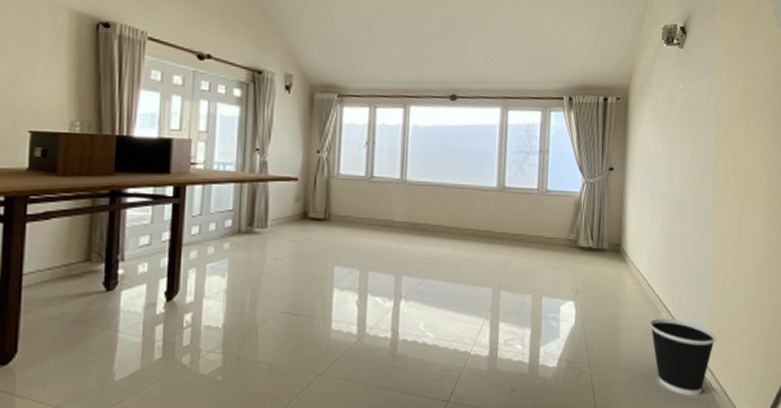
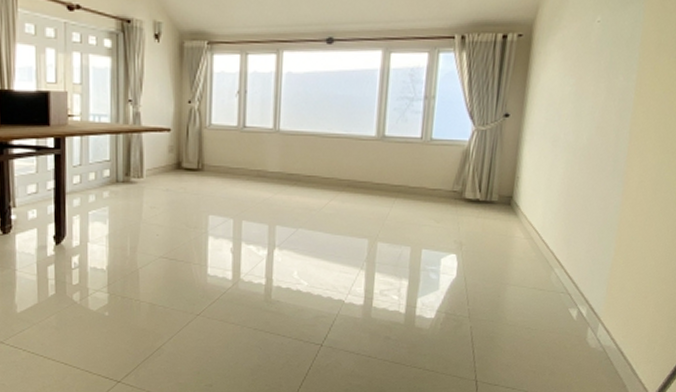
wastebasket: present [649,318,716,396] -> none [539,274,617,353]

